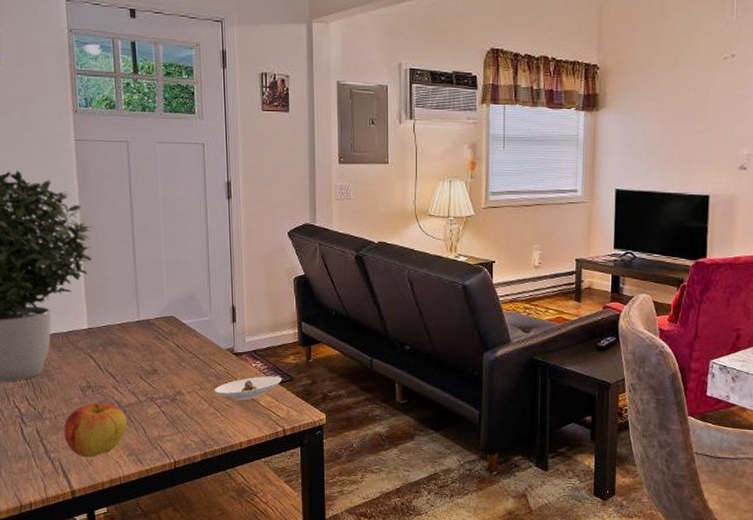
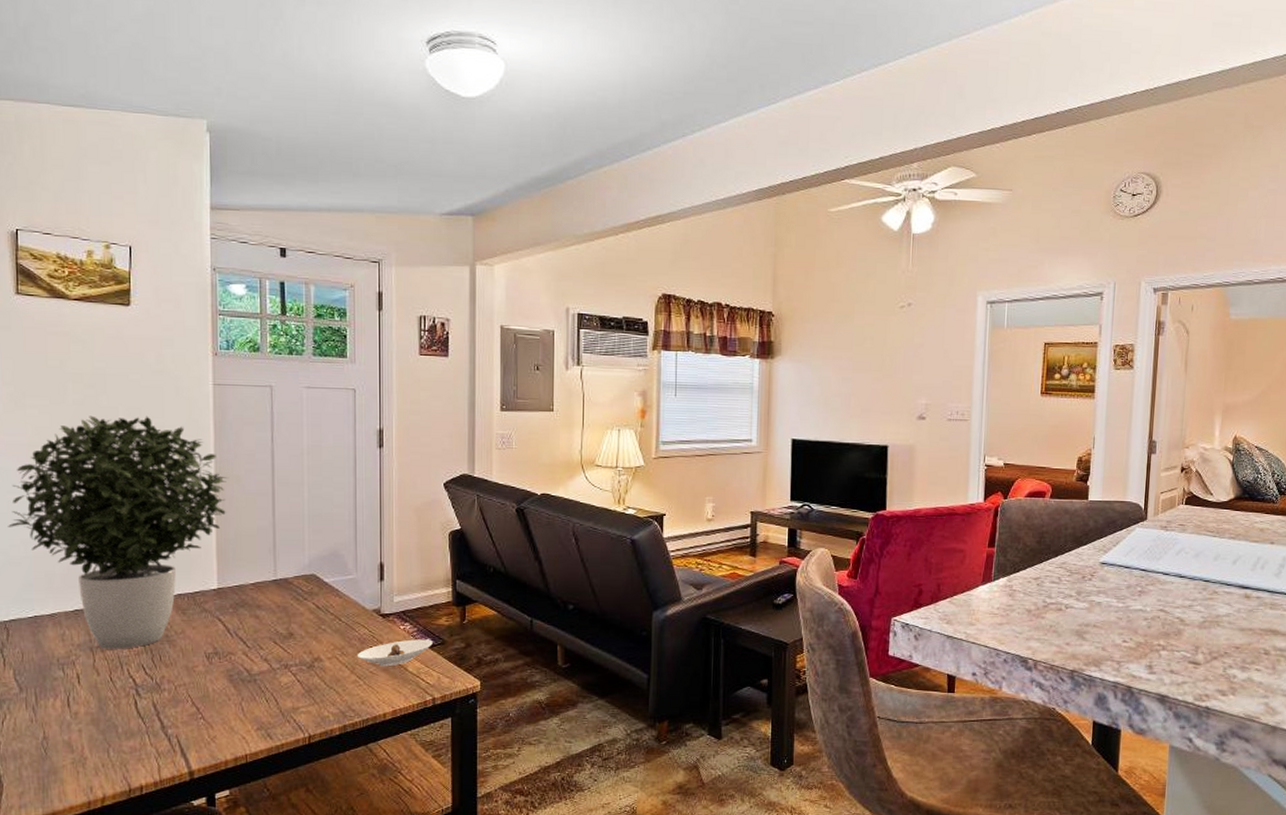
apple: present [64,402,127,458] -> none [184,671,257,733]

